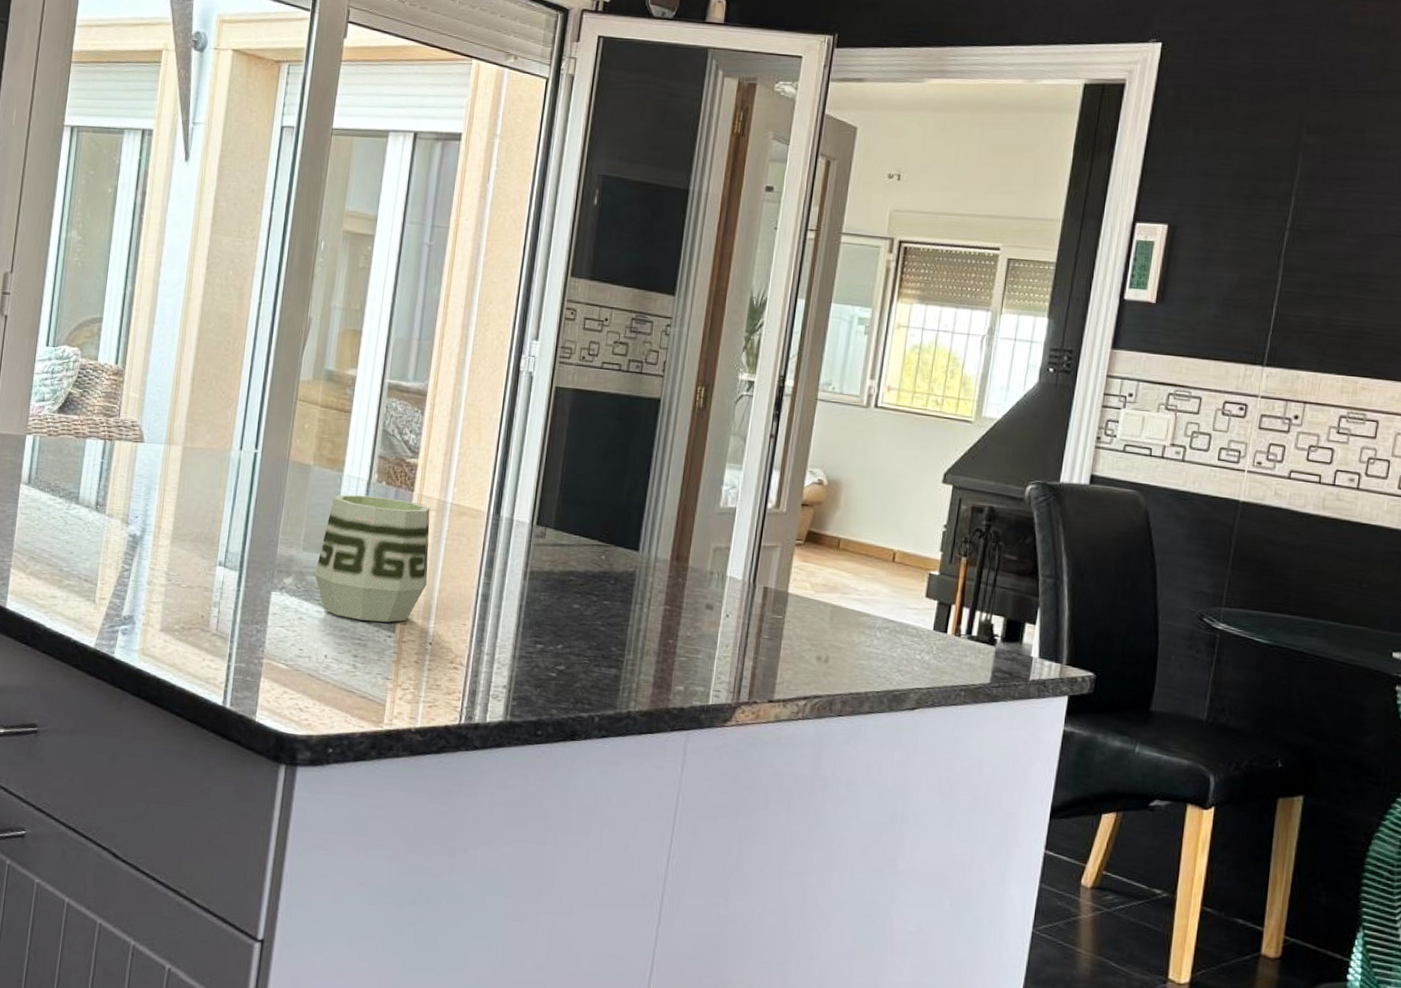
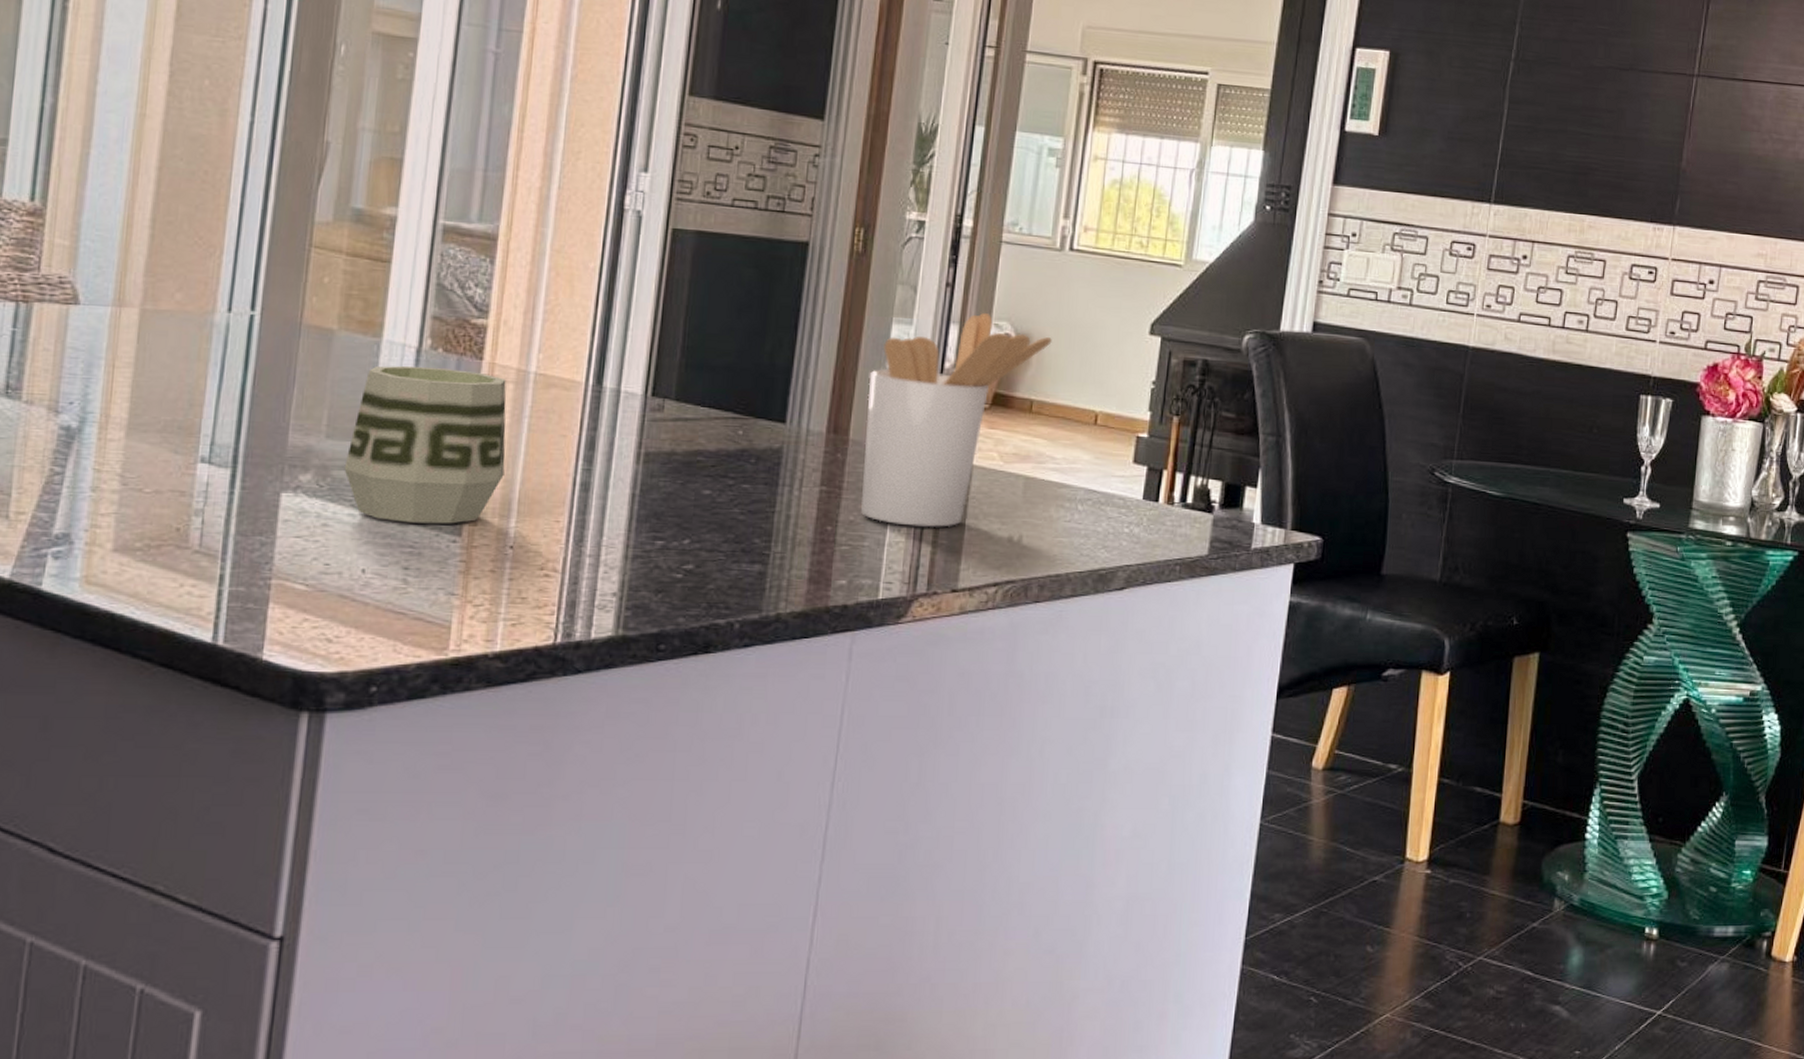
utensil holder: none [697,460,858,646] -> present [861,312,1052,528]

